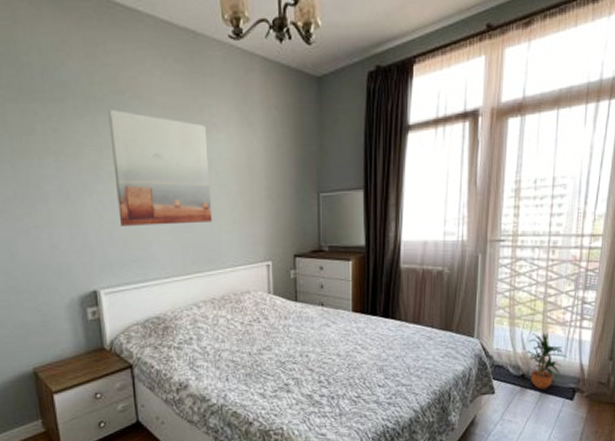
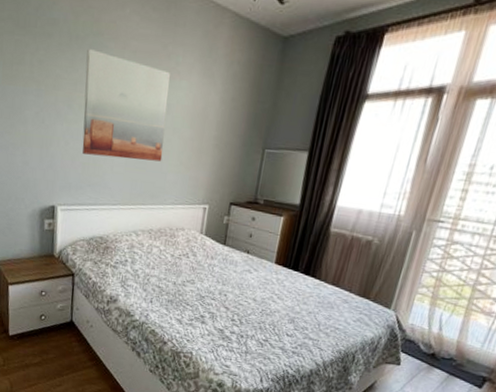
potted plant: present [526,332,568,389] -> none [440,316,486,372]

